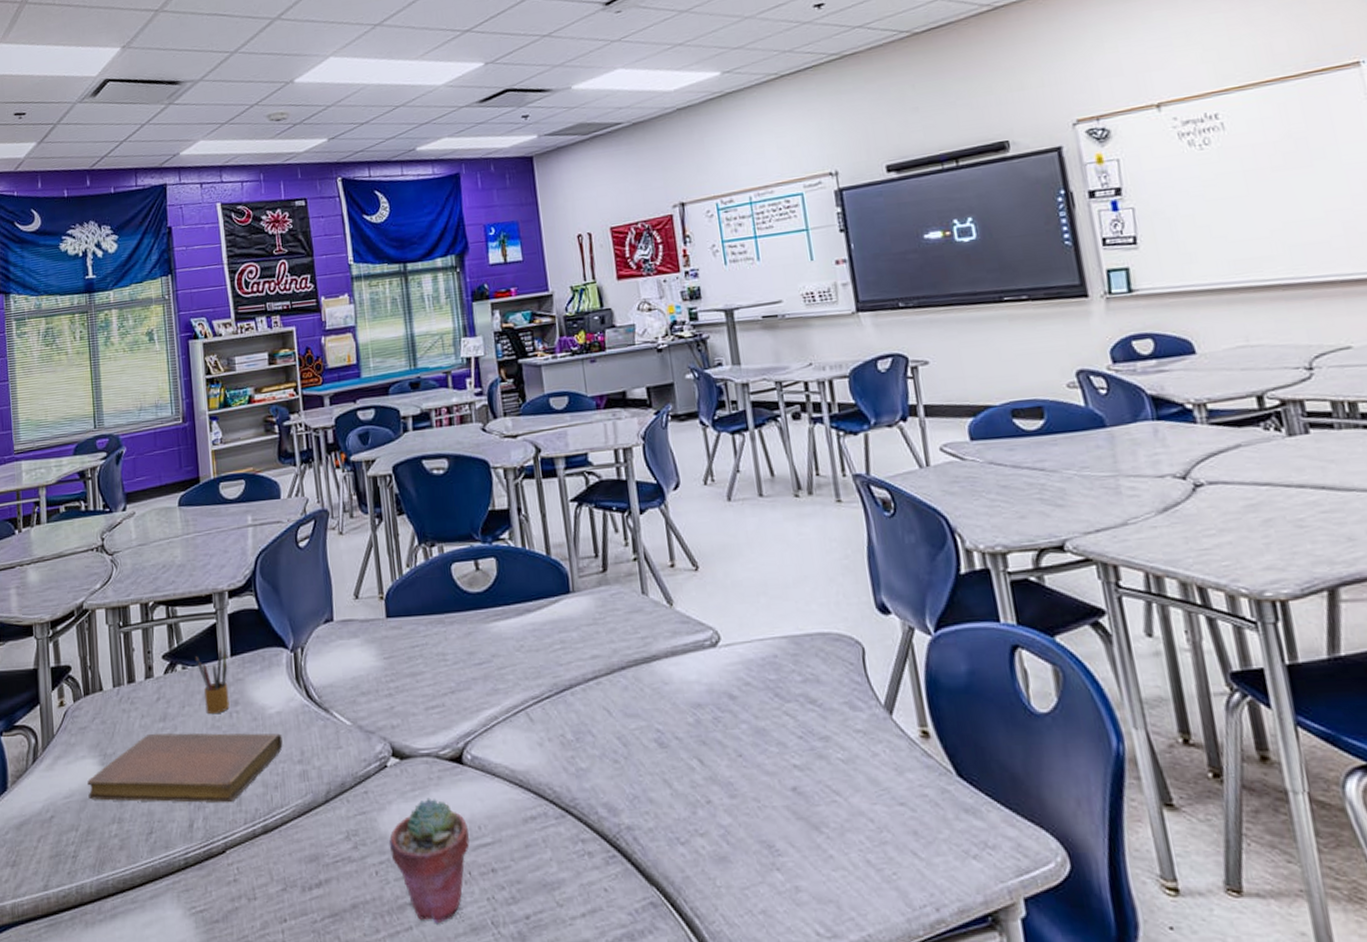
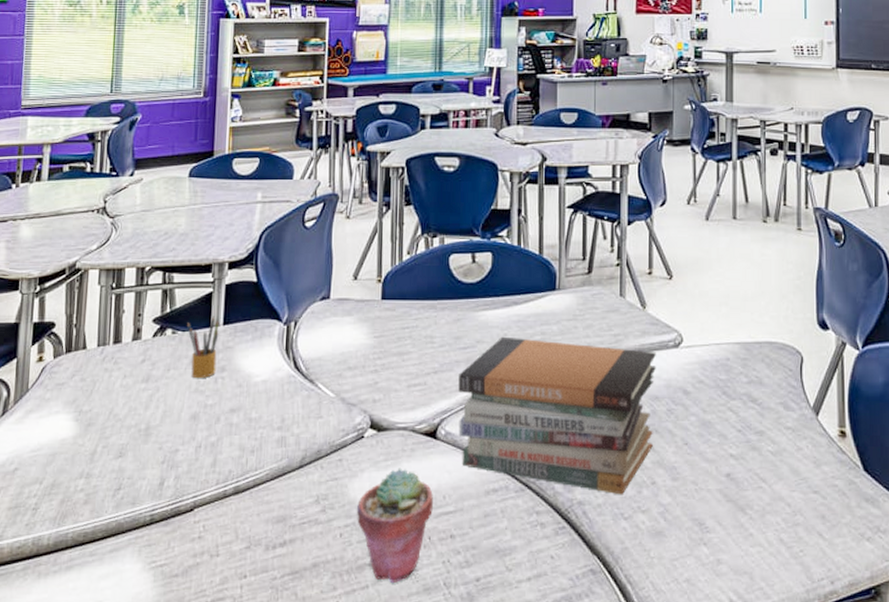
notebook: present [87,733,283,803] -> none [57,393,265,464]
book stack: none [477,648,703,817] -> present [458,336,656,495]

